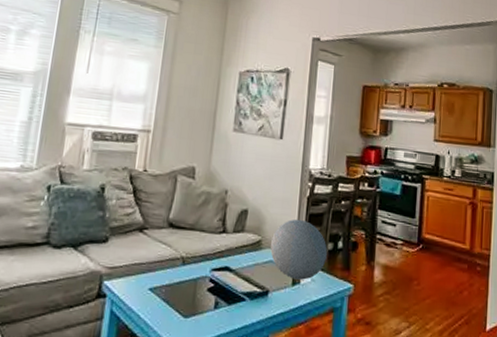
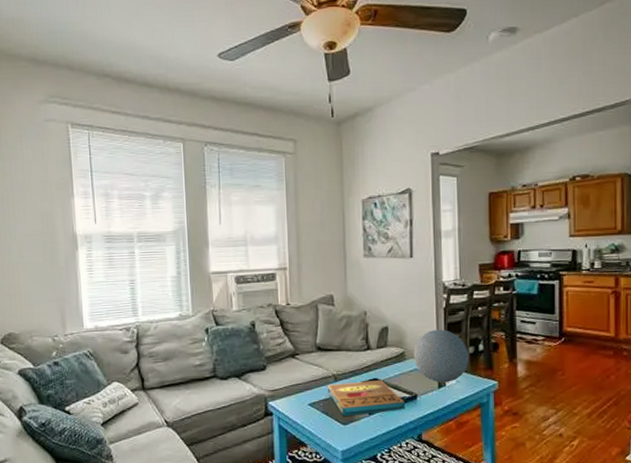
pizza box: none [172,267,255,308] -> present [327,380,406,416]

